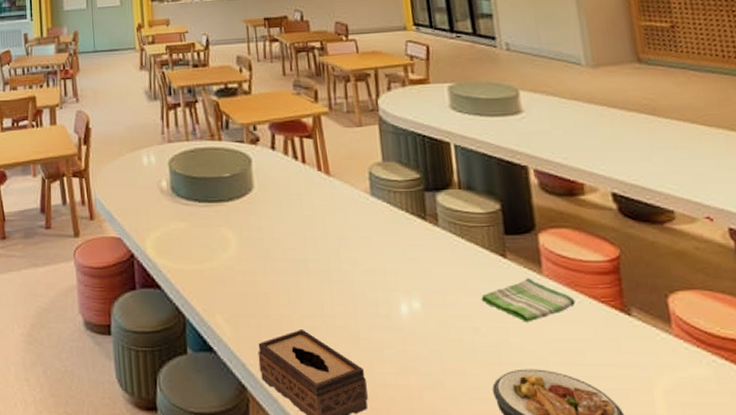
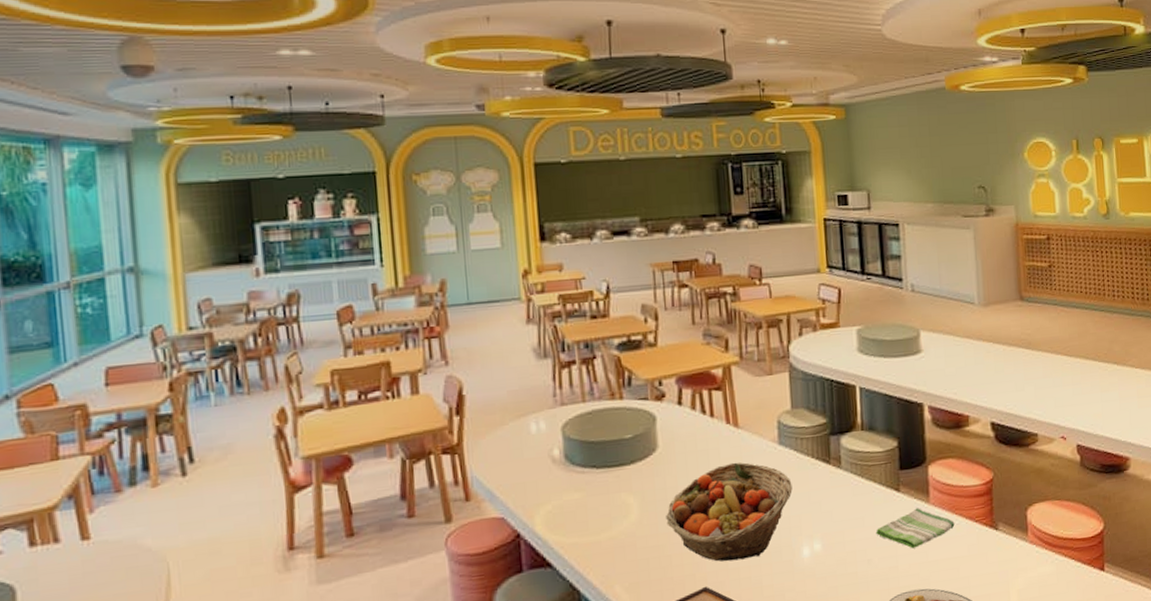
fruit basket: none [262,209,387,307] -> present [666,462,793,562]

